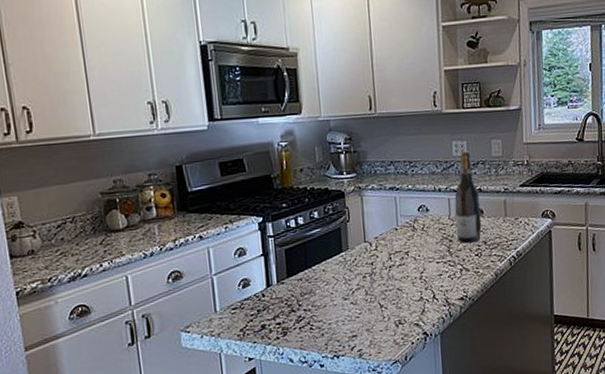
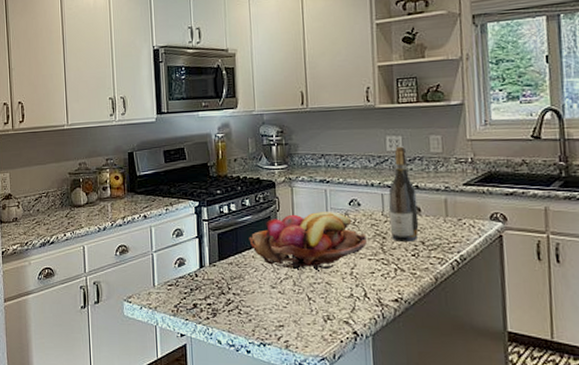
fruit basket: none [318,218,435,279] -> present [248,211,367,270]

